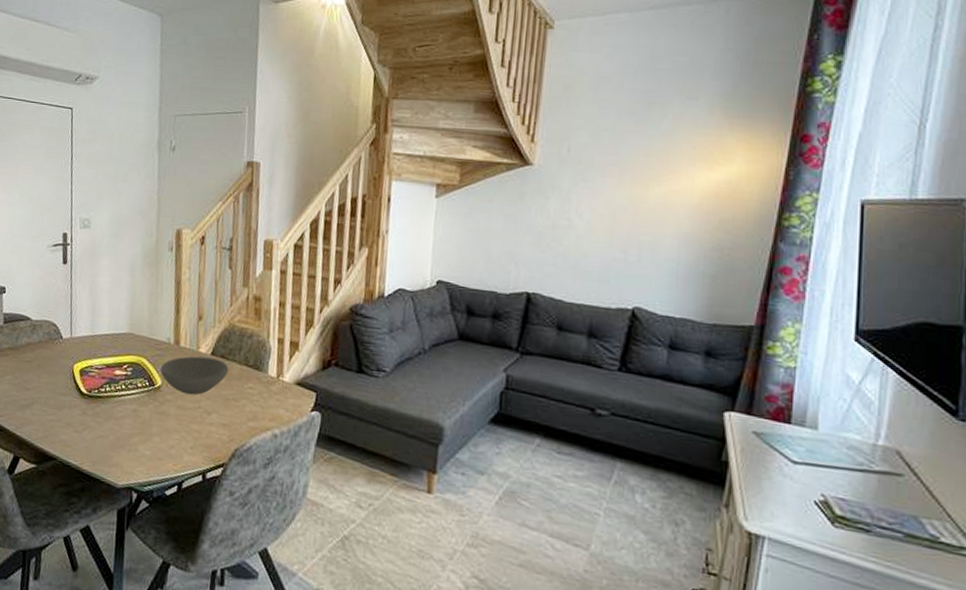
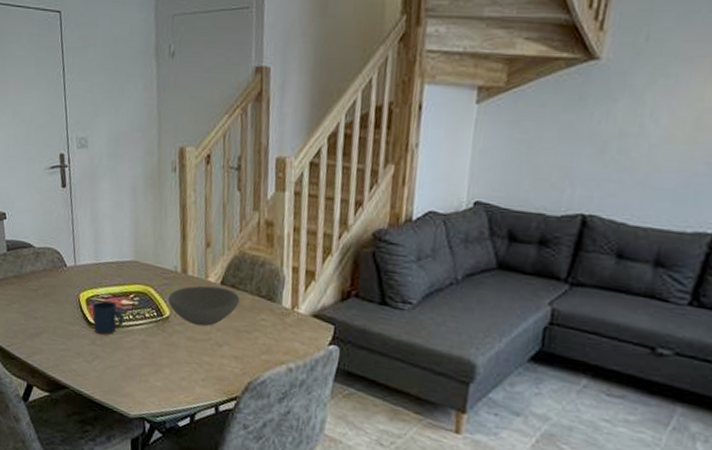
mug: none [85,371,117,405] -> present [92,300,124,335]

